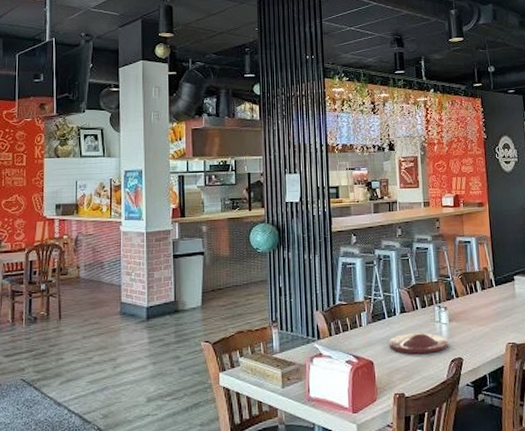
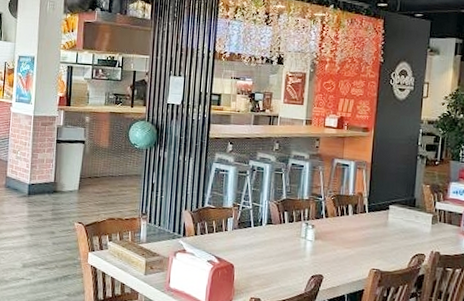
plate: present [389,332,449,354] -> none [251,244,312,266]

